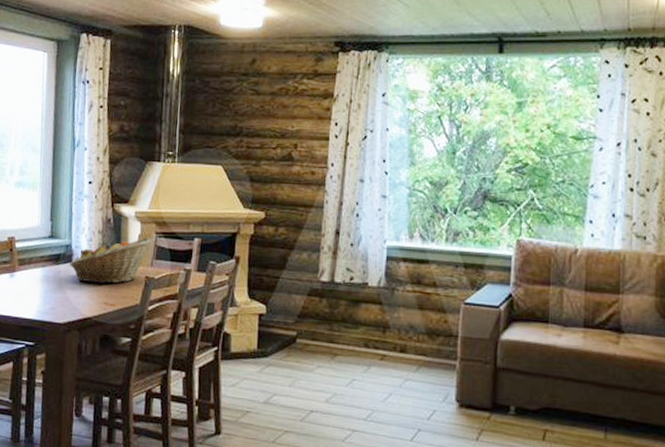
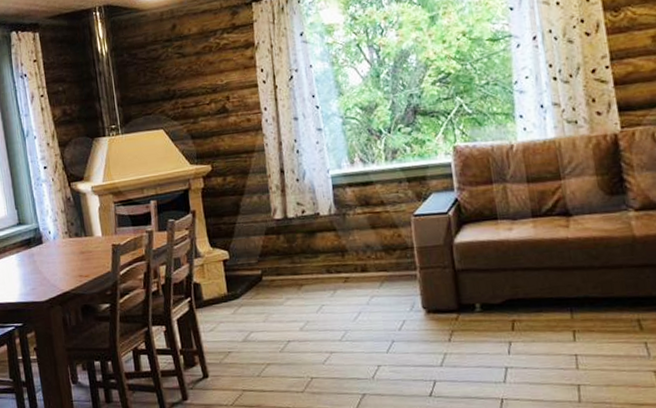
fruit basket: present [69,238,153,284] -> none [40,208,113,260]

